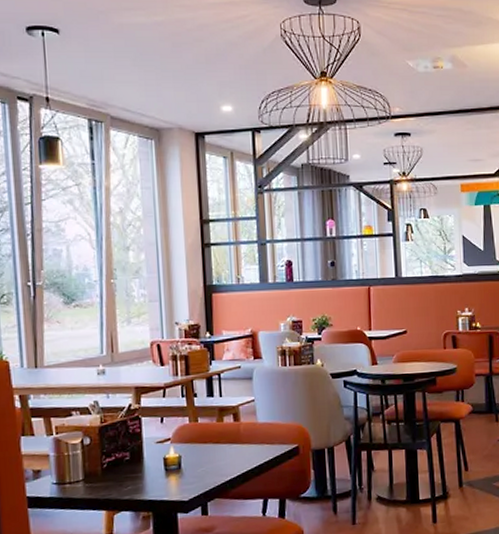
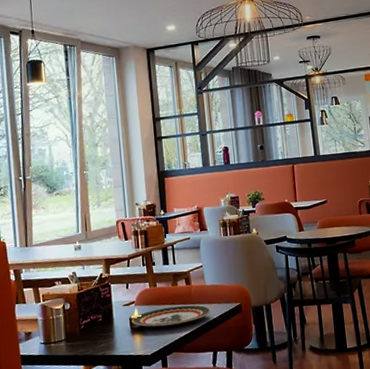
plate: none [166,445,263,469] -> present [132,305,211,327]

